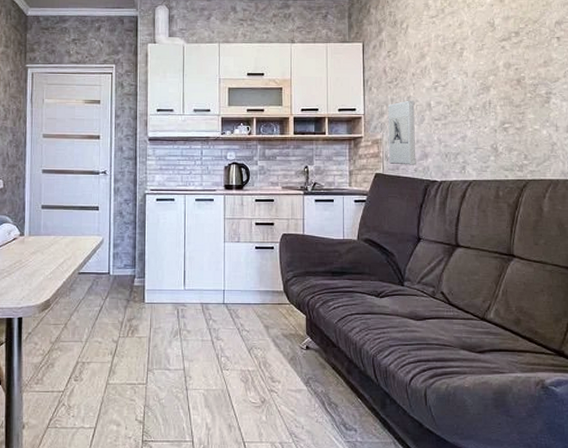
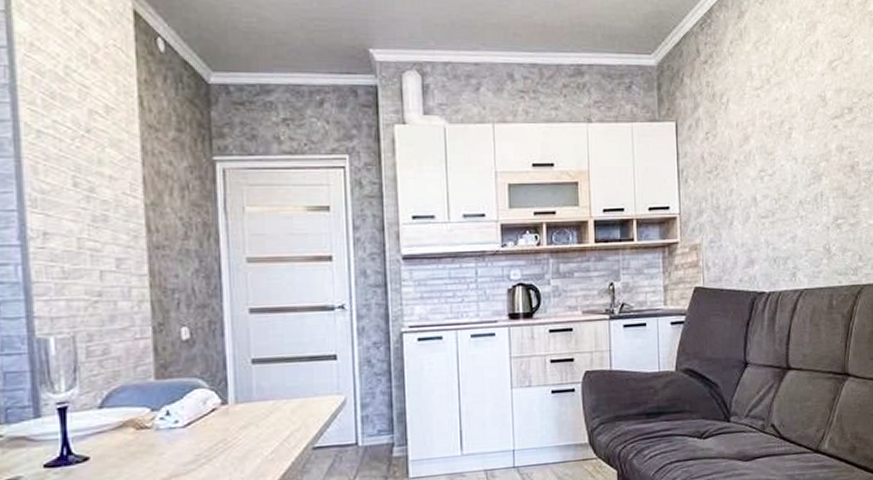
wall sculpture: present [388,100,416,165] -> none [707,194,741,275]

